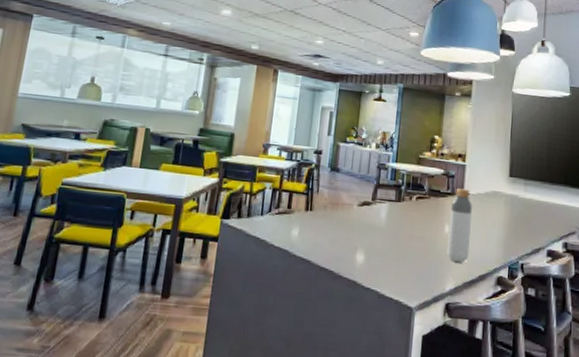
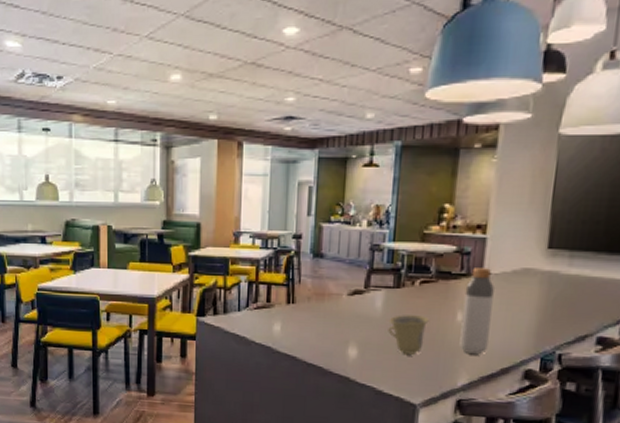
cup: none [390,225,423,261] -> present [388,315,429,355]

